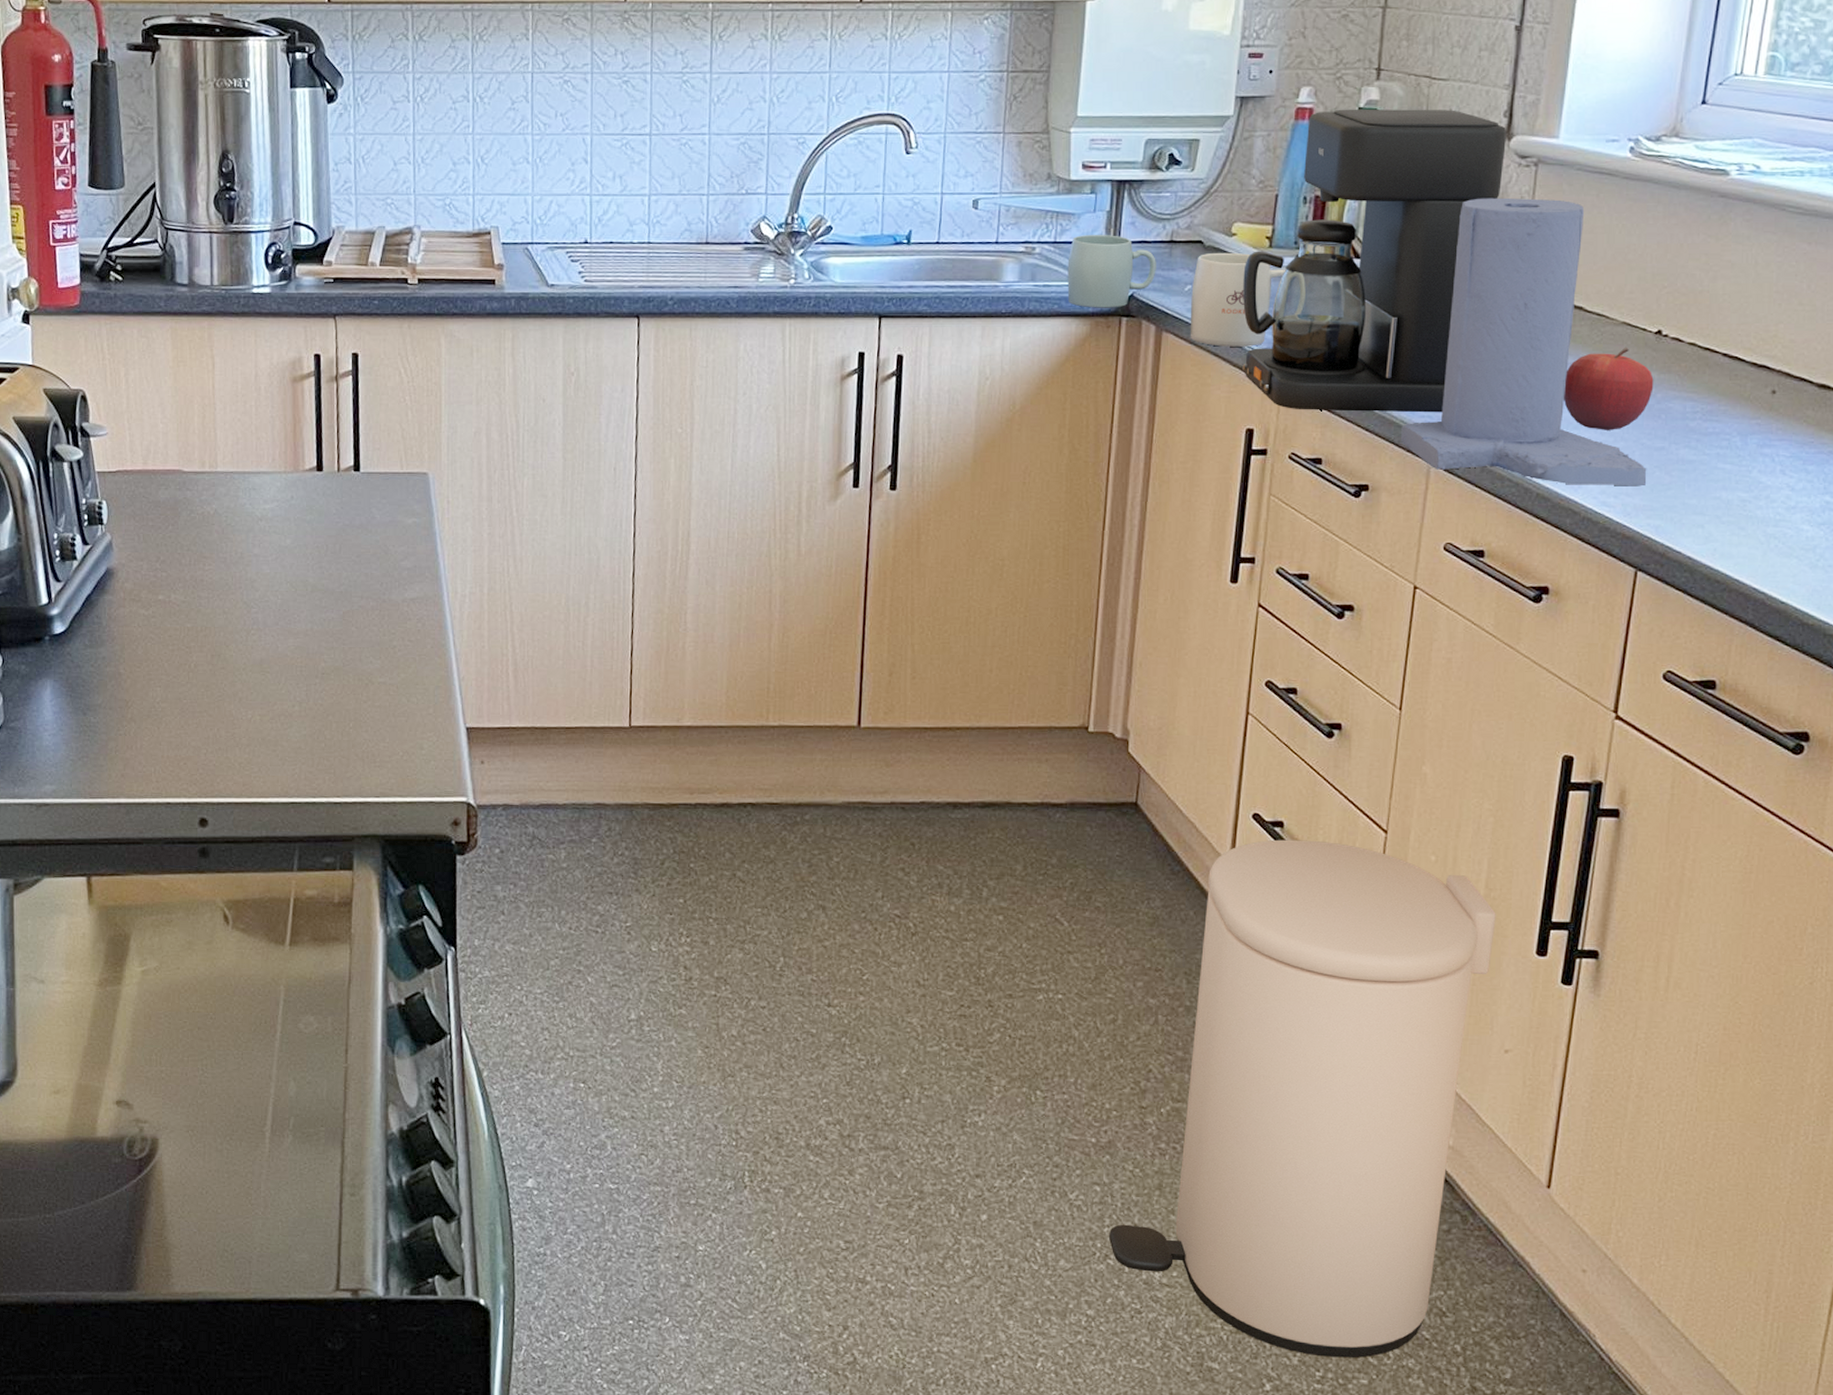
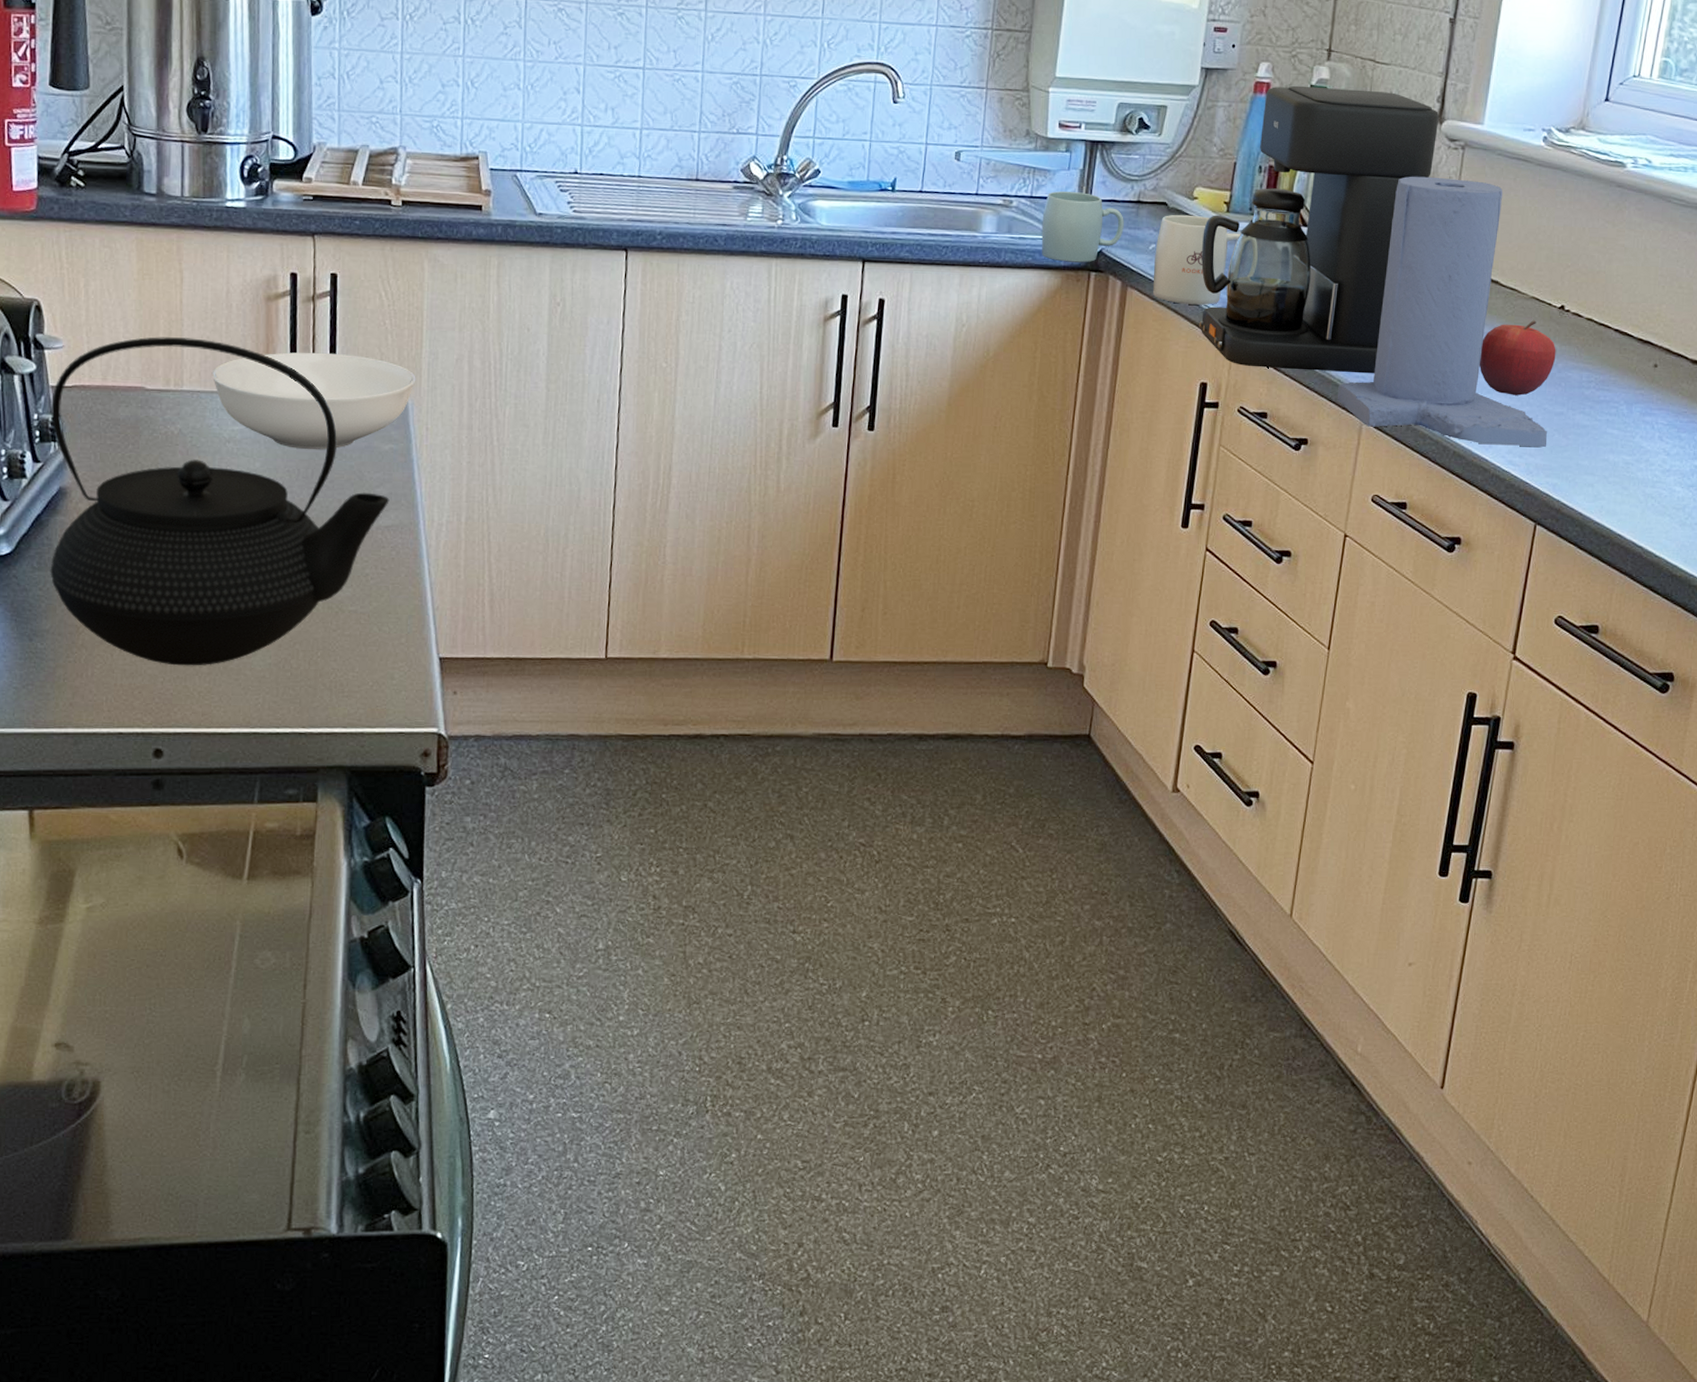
teapot: none [97,421,414,738] -> present [50,337,390,666]
bowl: none [243,430,436,526] -> present [211,352,416,450]
pedal bin: present [1109,839,1496,1358] -> none [1051,770,1406,1252]

